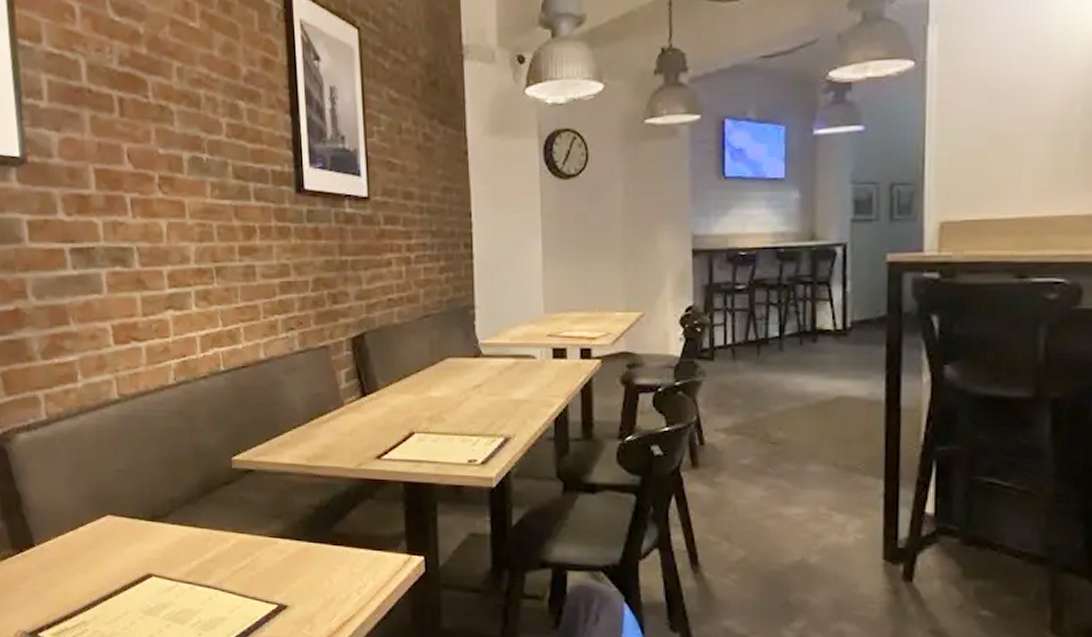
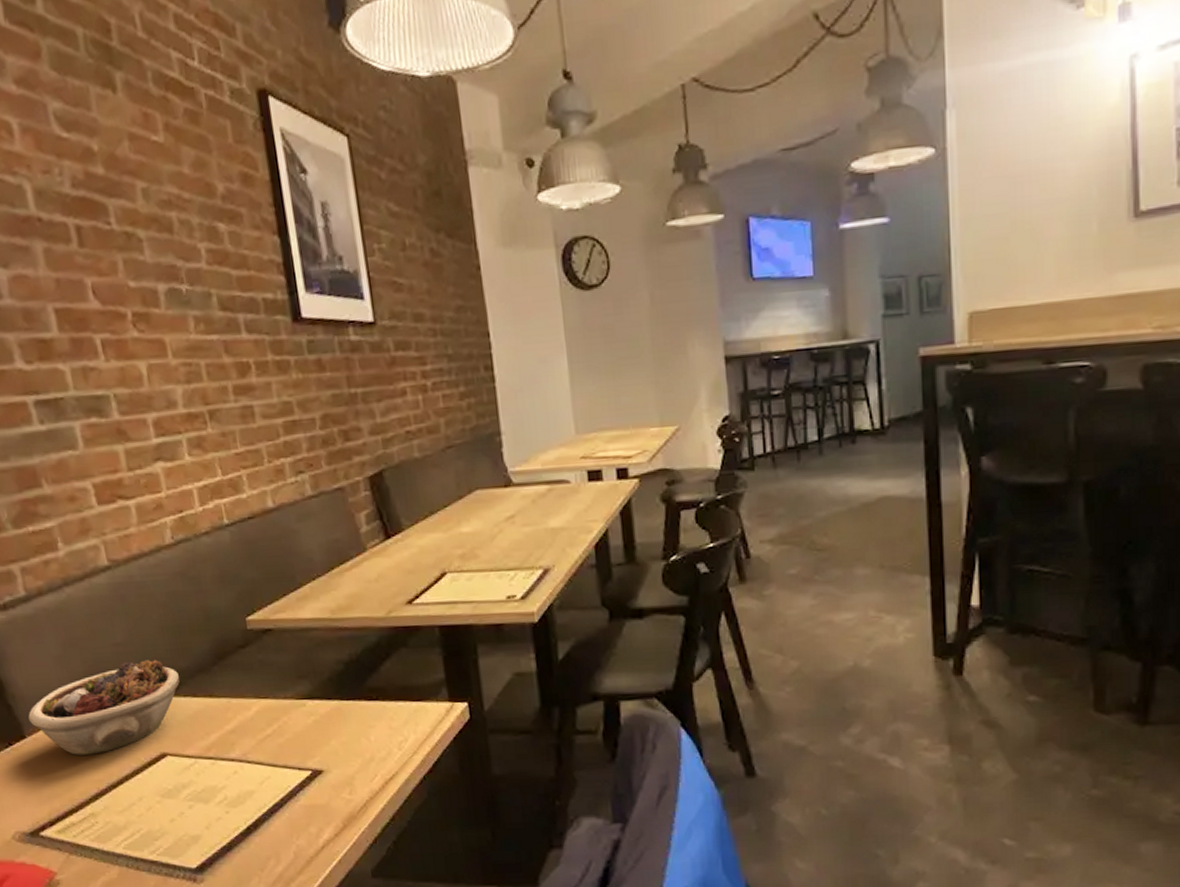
succulent planter: none [38,487,170,568] -> present [28,659,180,755]

